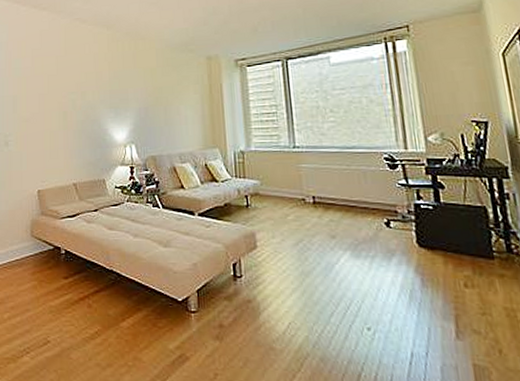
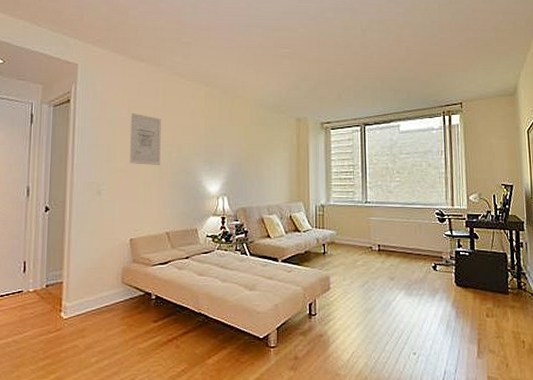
wall art: none [34,62,65,115] -> present [129,113,161,166]

